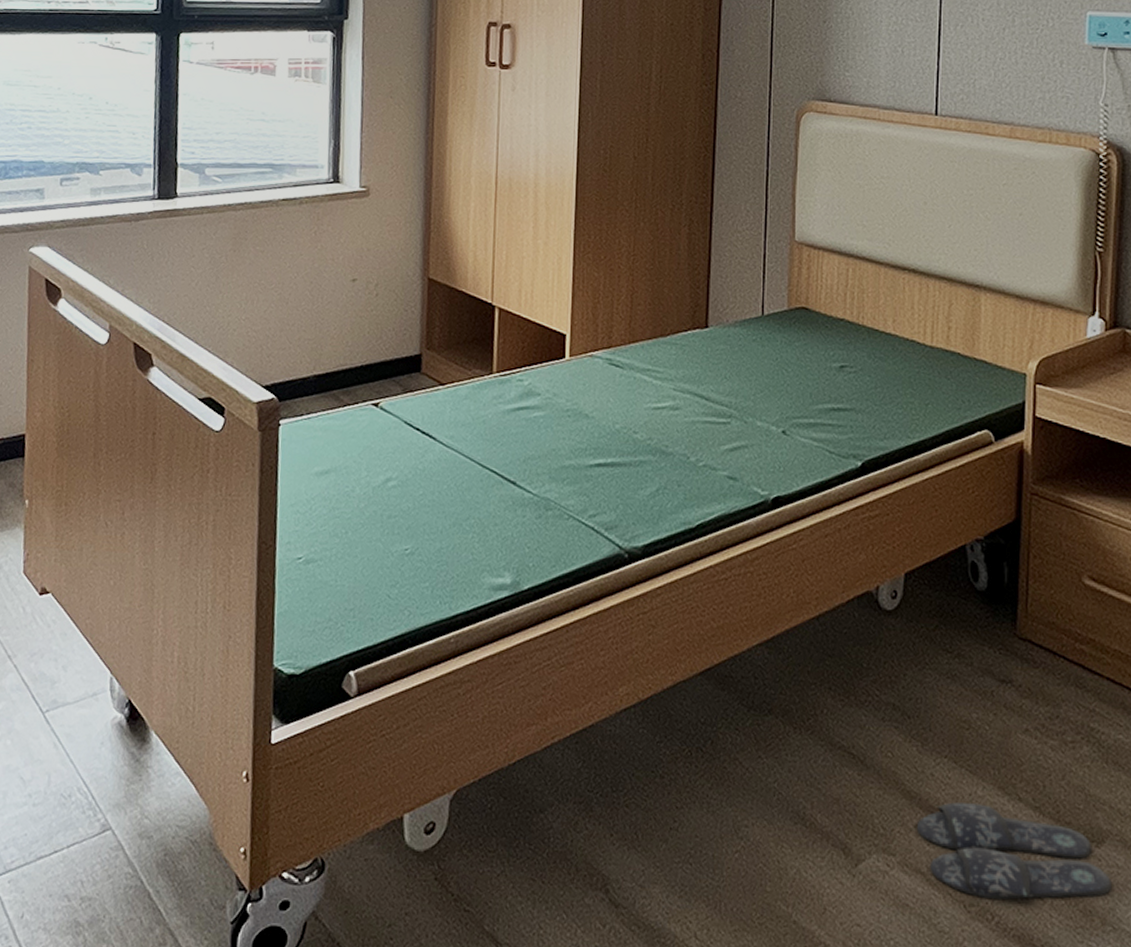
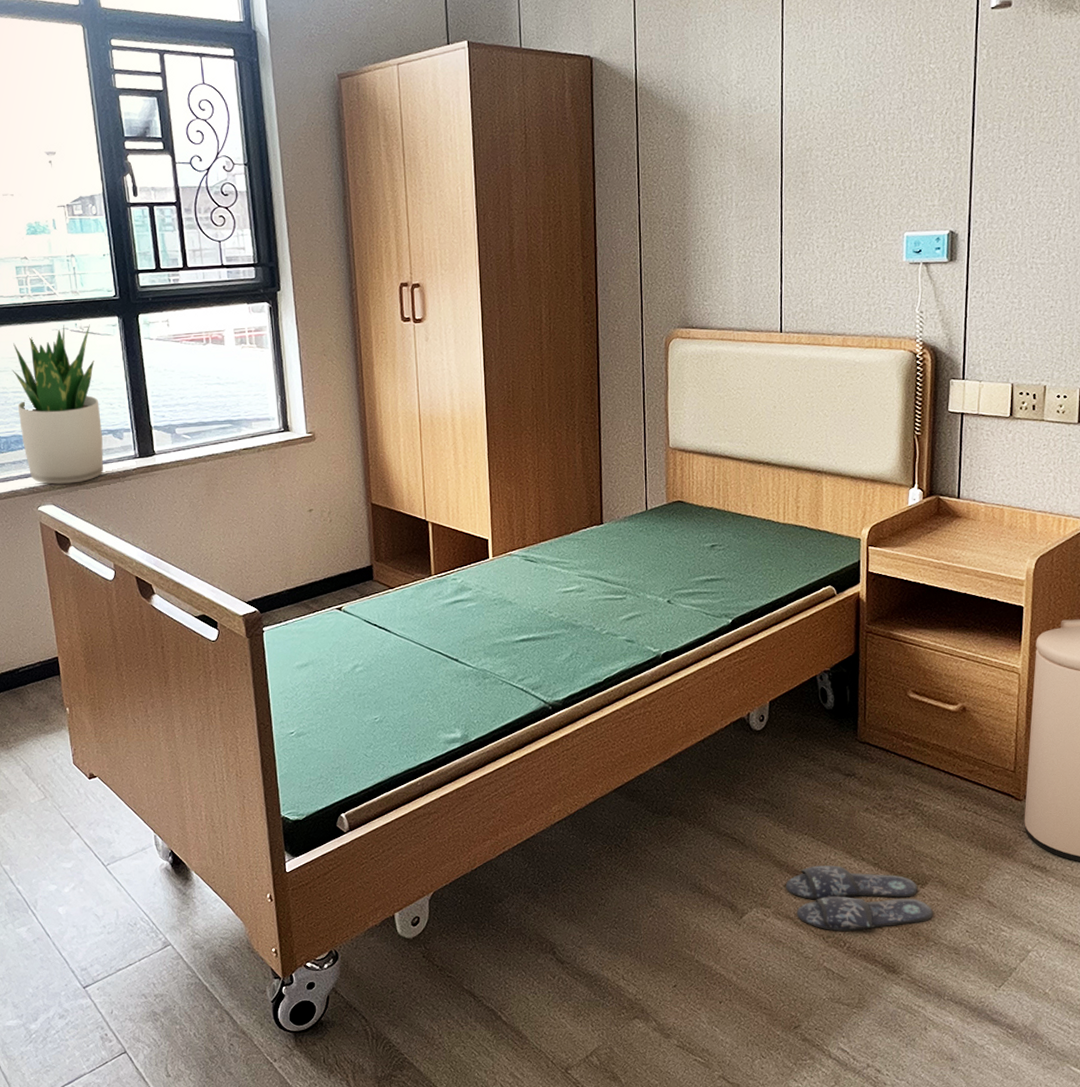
planter: none [23,38,123,224] -> present [12,324,104,485]

